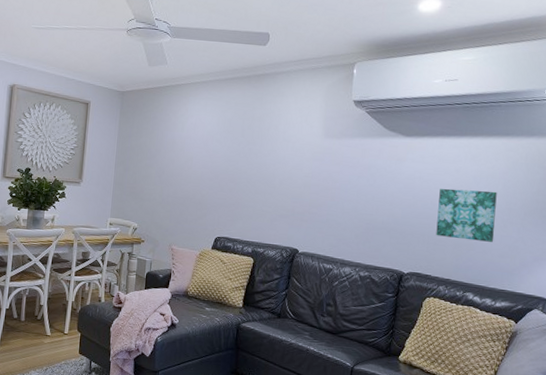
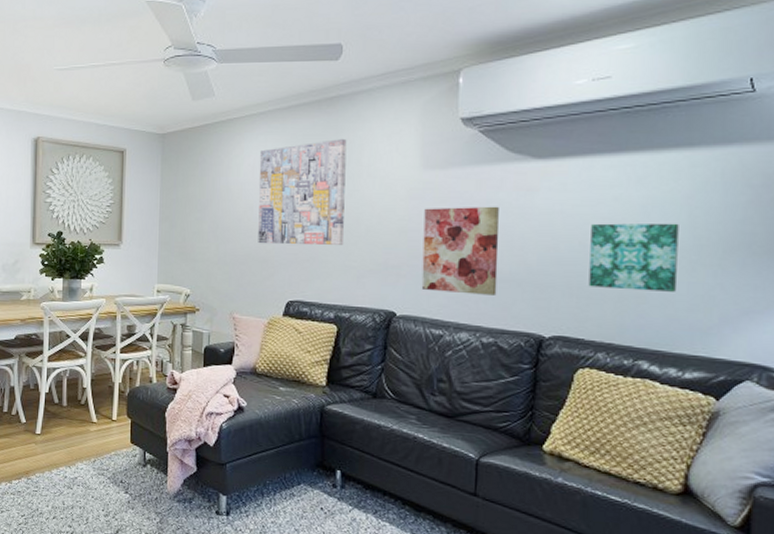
wall art: none [195,108,269,194] -> present [258,139,347,245]
wall art: none [318,168,377,239] -> present [421,206,499,295]

